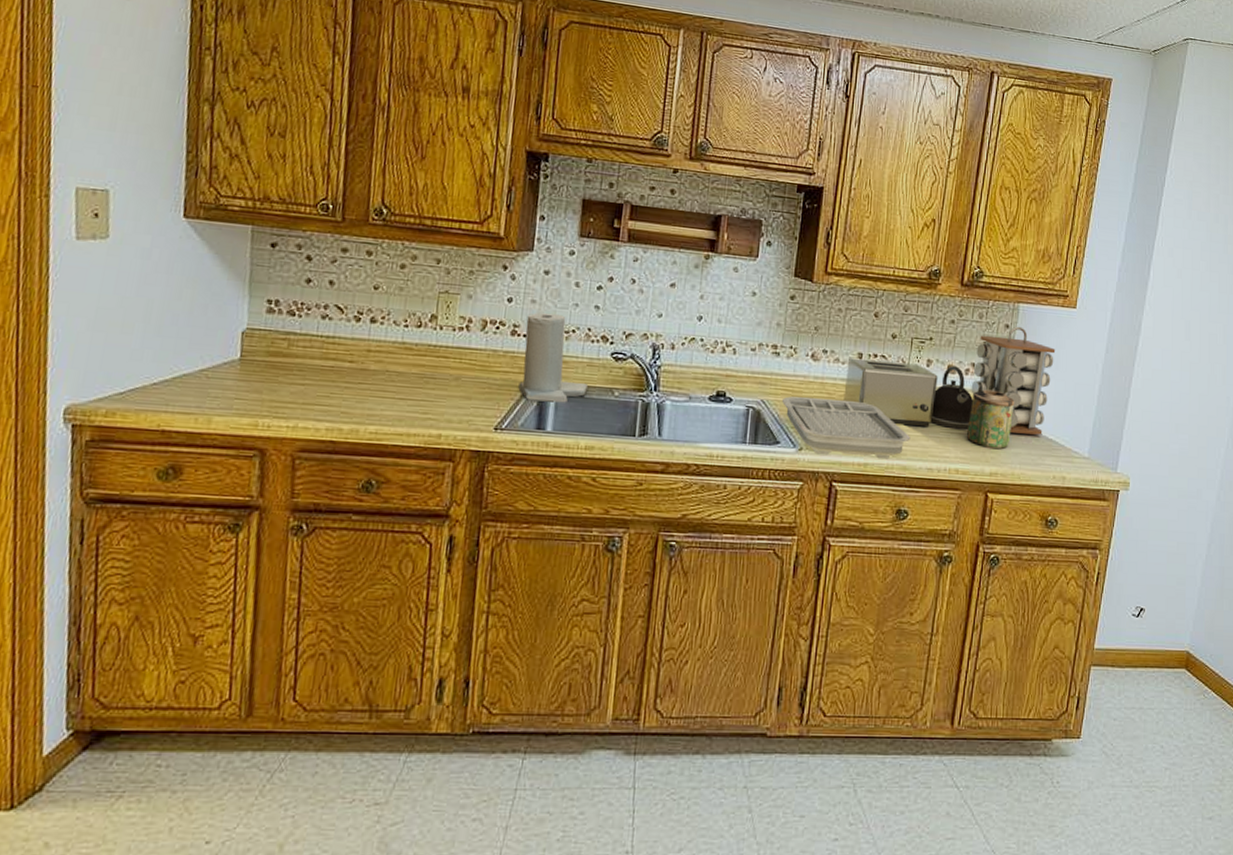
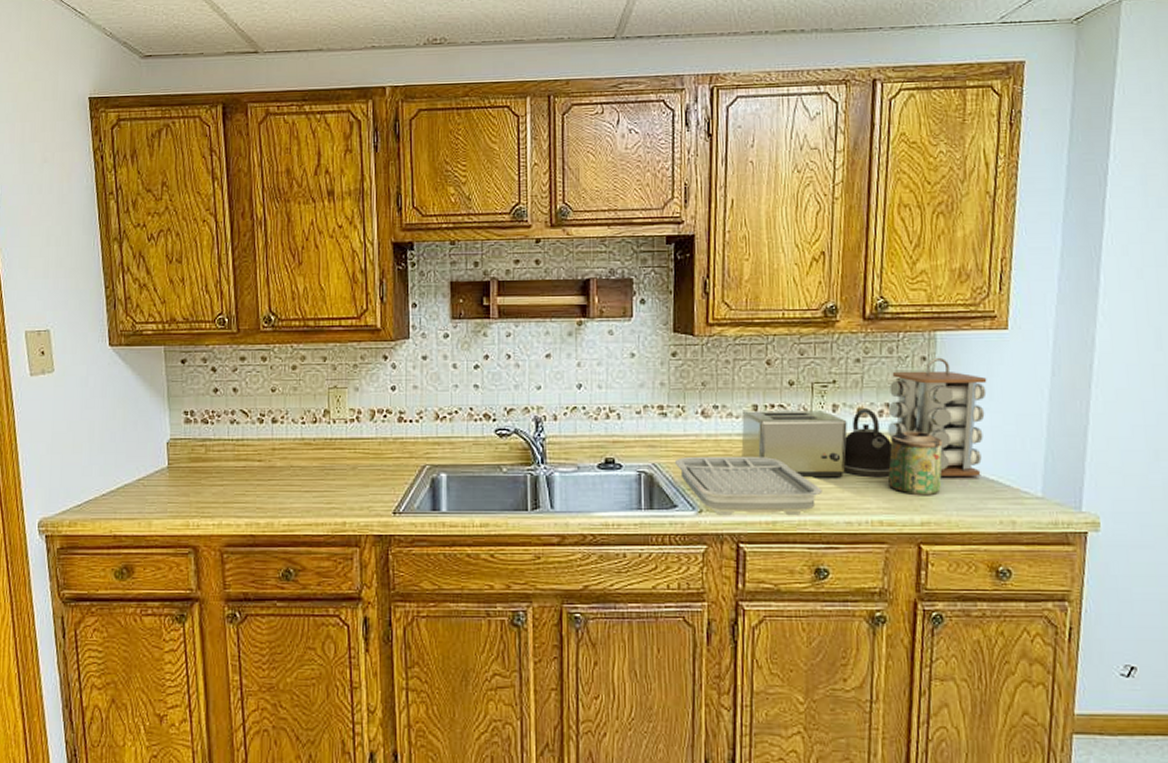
paper towel: present [518,312,589,403] -> none [411,396,477,483]

